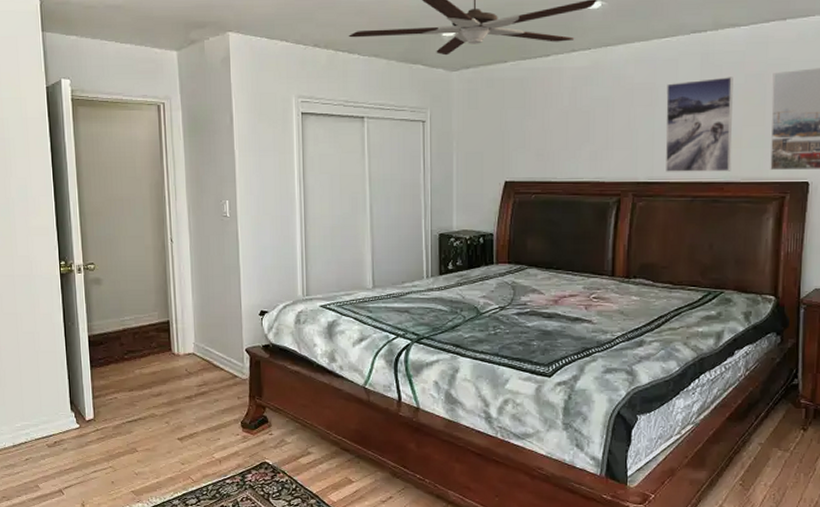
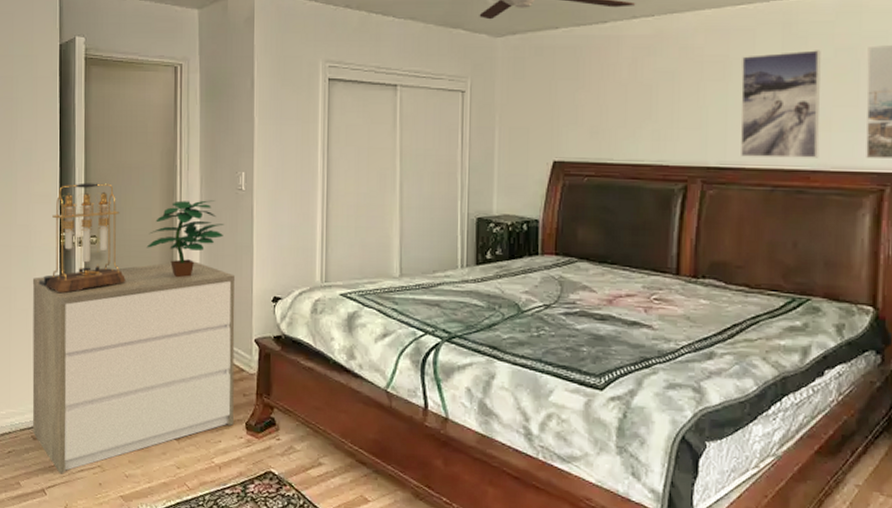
dresser: none [36,282,230,476] -> present [32,261,235,474]
table lamp: none [42,215,124,316] -> present [38,183,125,293]
potted plant: none [141,227,213,298] -> present [146,200,225,278]

